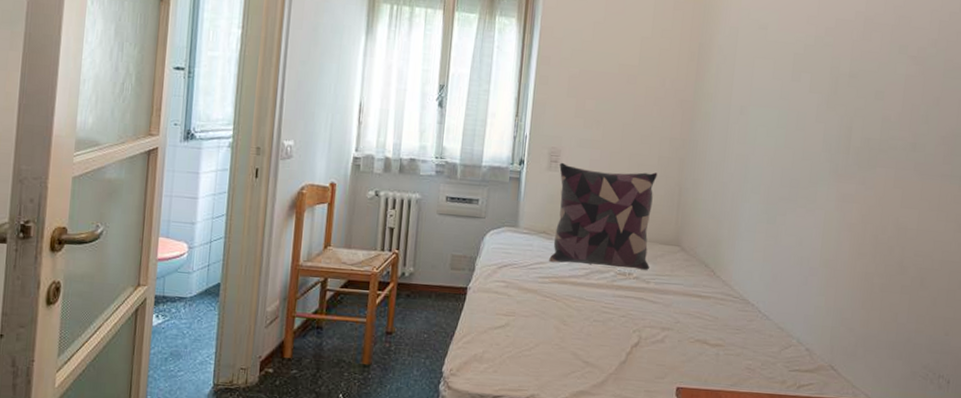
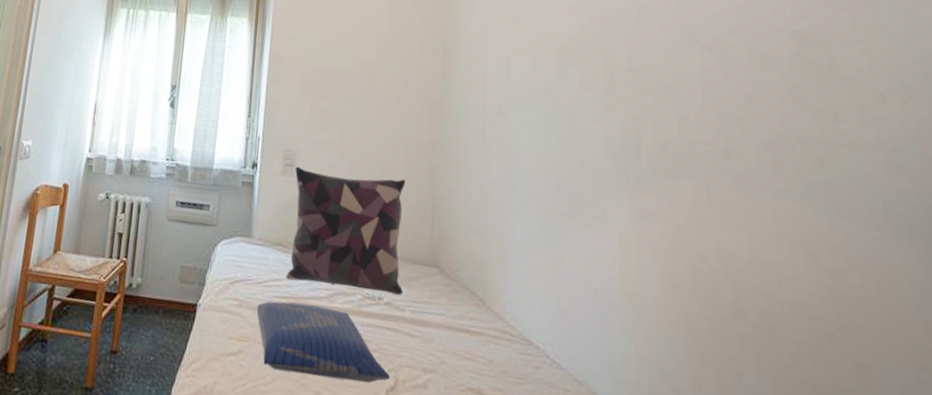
cushion: none [522,281,635,342] -> present [256,301,390,383]

